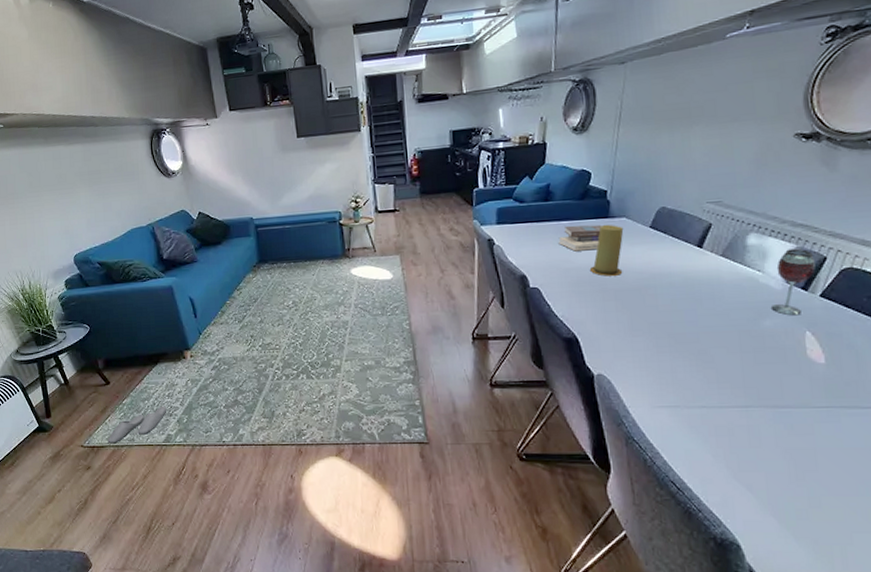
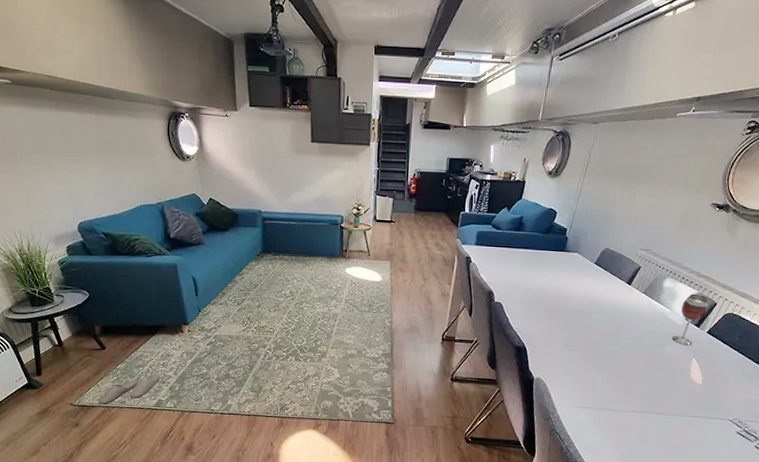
books: present [558,224,602,252] -> none [523,253,559,277]
candle: present [591,224,624,276] -> none [544,256,575,300]

